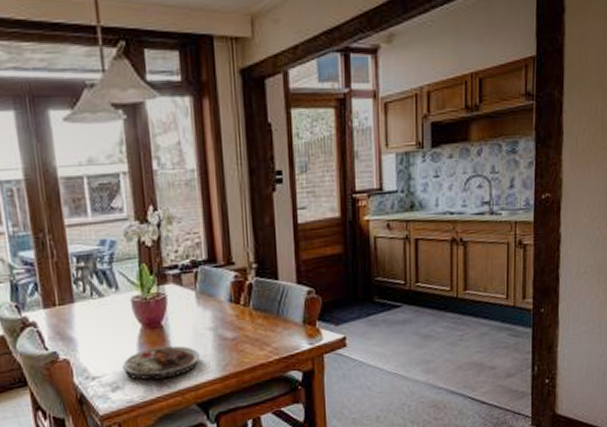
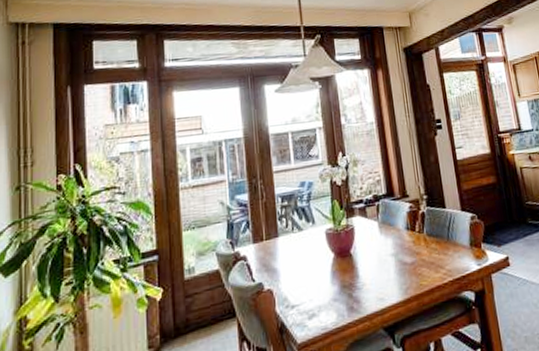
plate: present [122,346,200,380] -> none [318,272,384,307]

